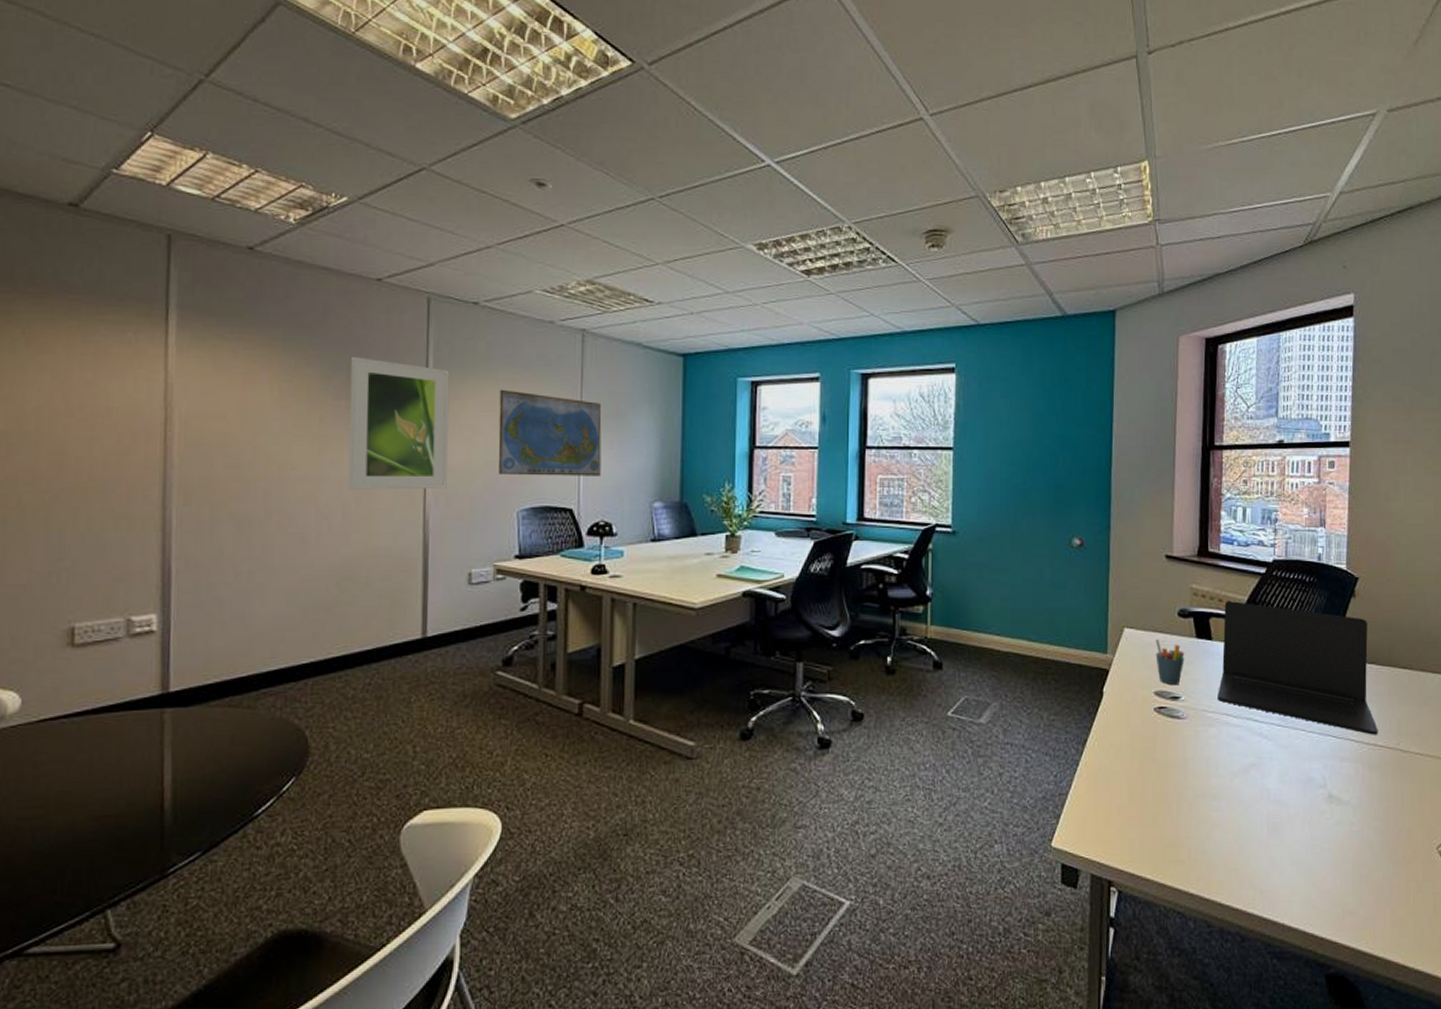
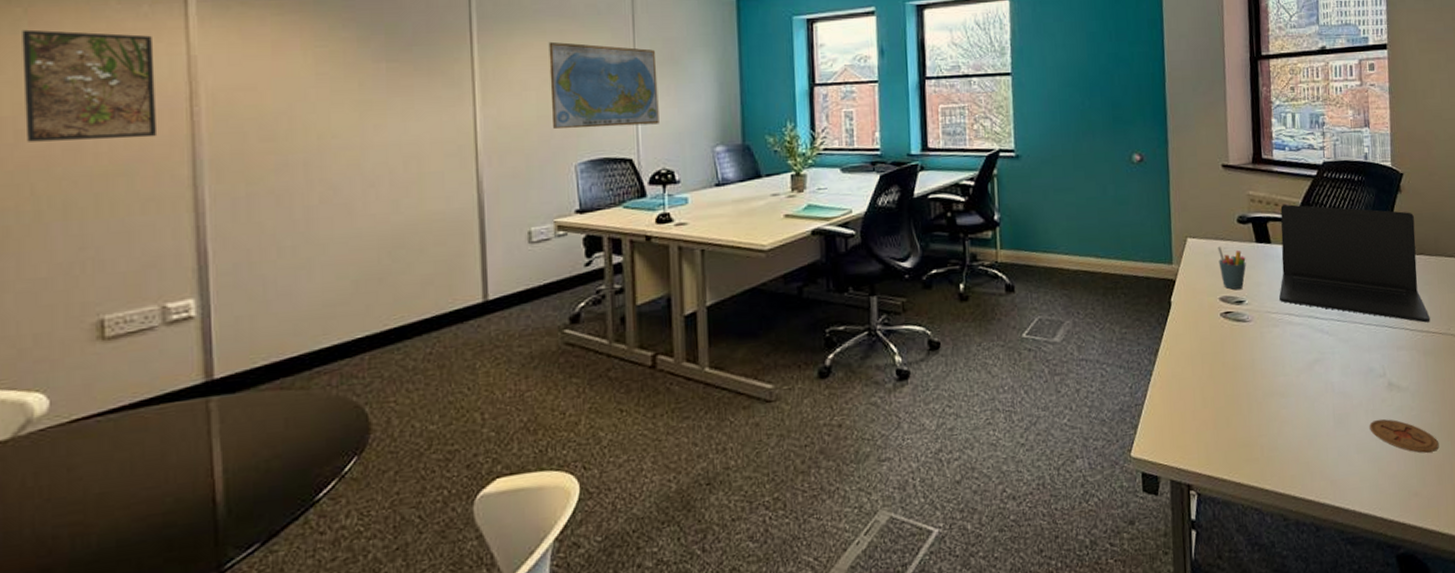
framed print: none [16,349,135,458] -> present [22,29,158,142]
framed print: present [348,357,450,490] -> none [389,17,499,155]
coaster: none [1305,831,1378,871] -> present [1369,419,1438,453]

